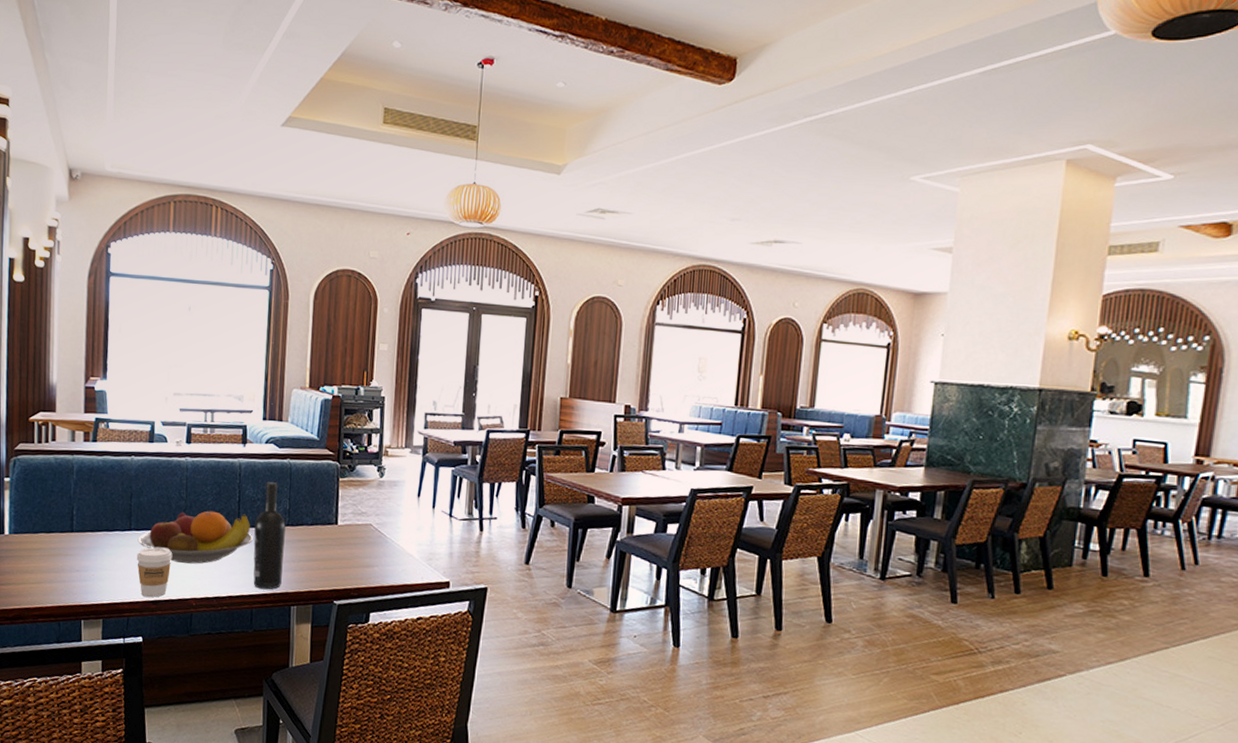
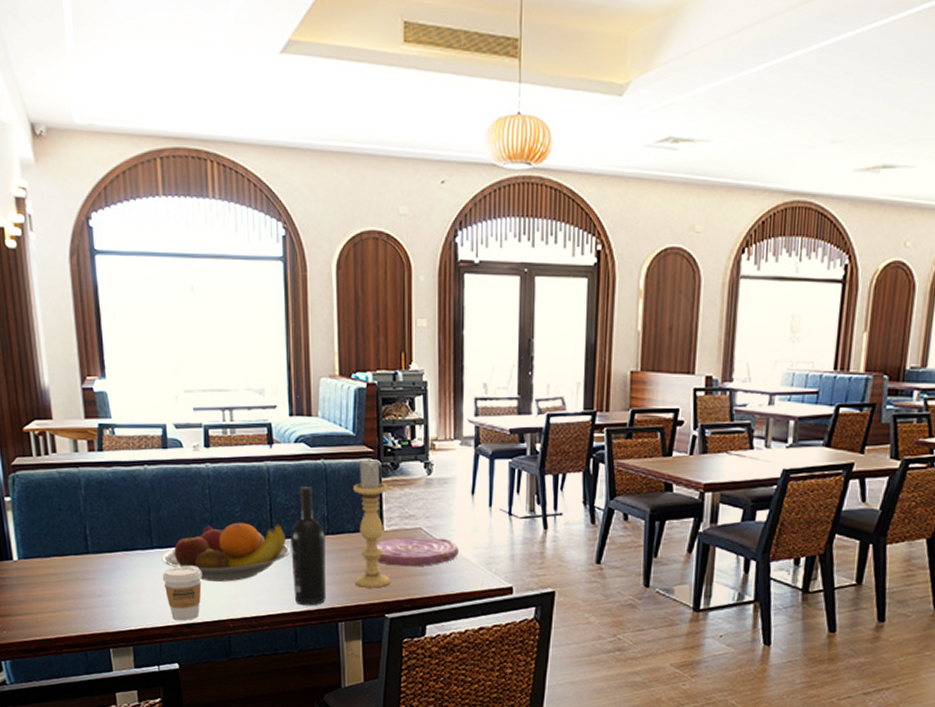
candle holder: none [309,461,344,577] -> present [353,459,391,588]
plate: none [330,531,403,559] -> present [376,536,459,567]

